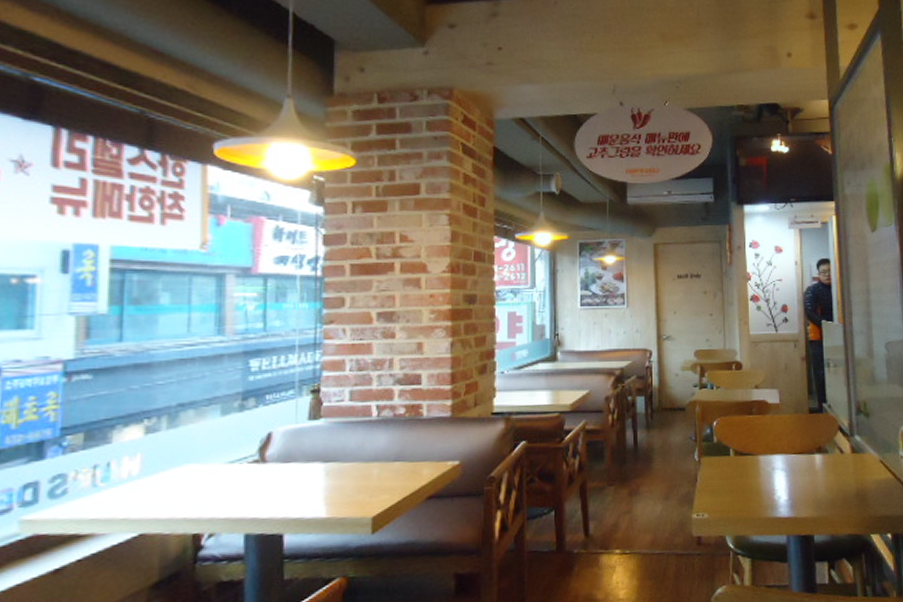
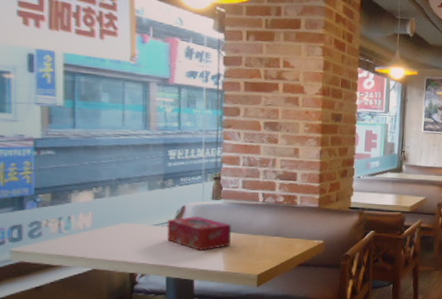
tissue box: none [246,445,335,492] -> present [167,216,231,251]

